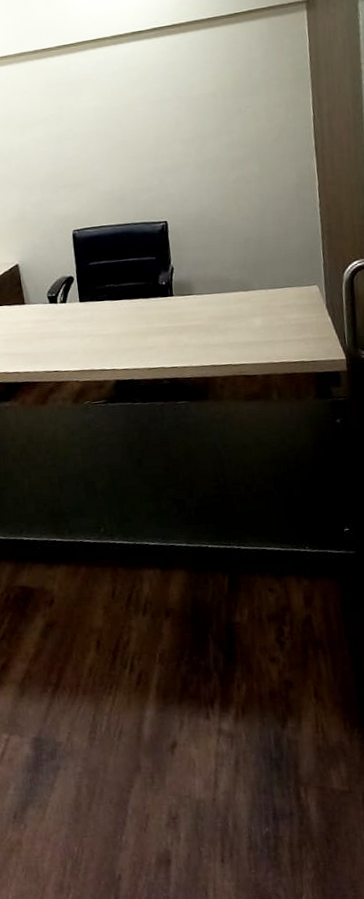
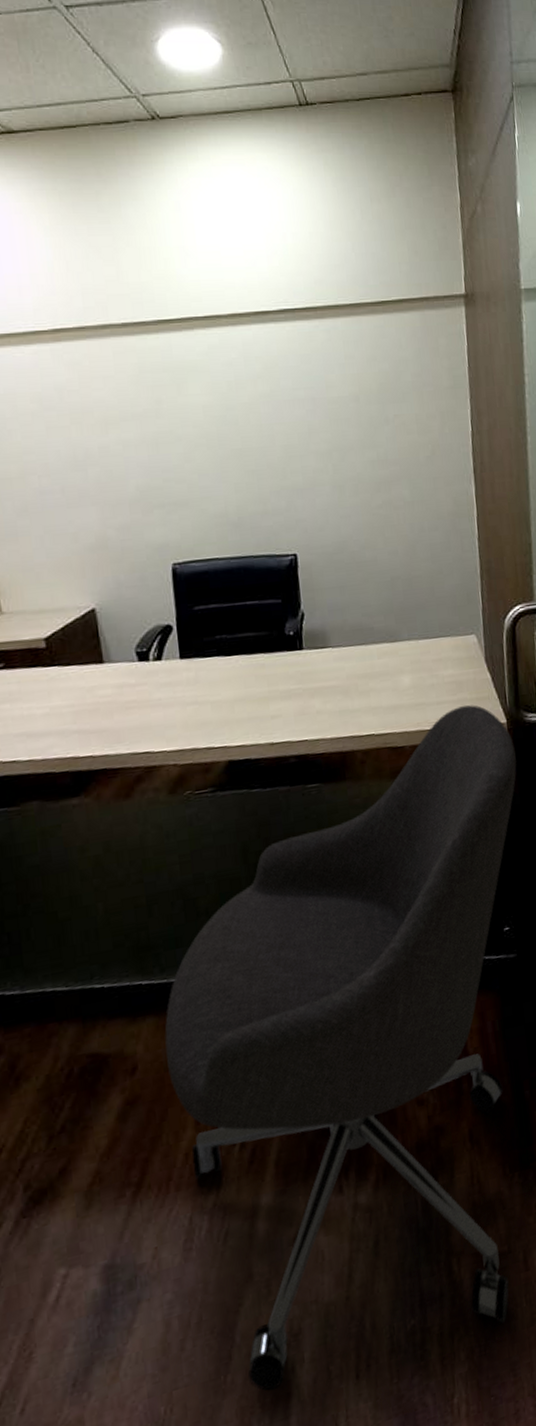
chair: none [73,343,355,855] -> present [164,705,517,1391]

